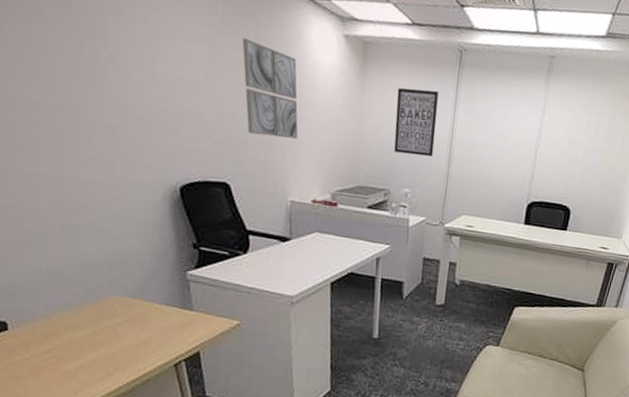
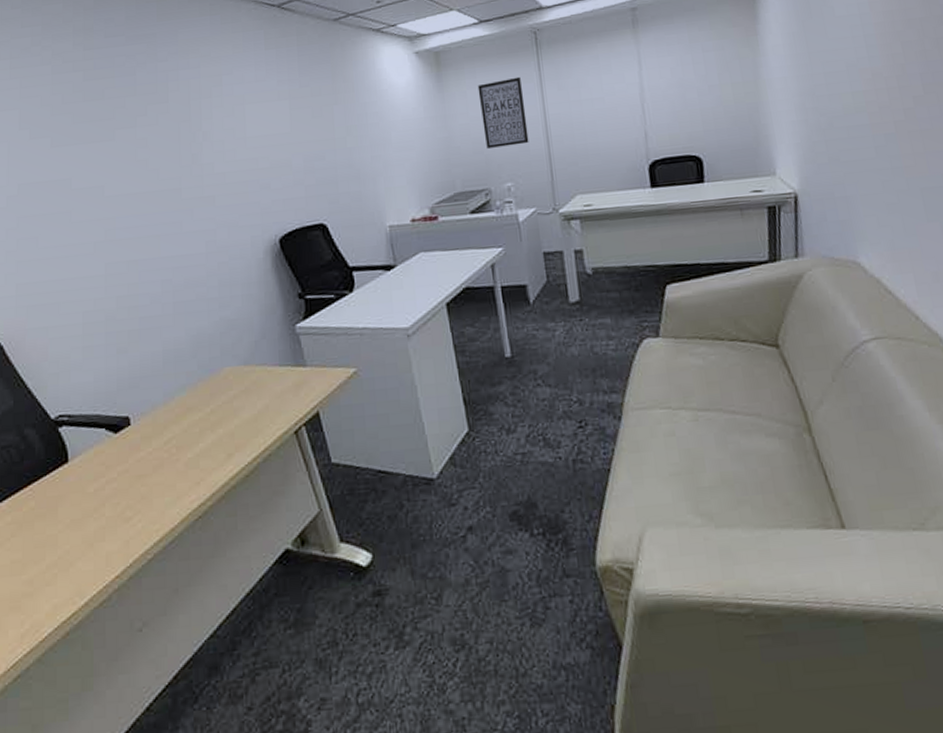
wall art: present [242,38,298,139] -> none [319,82,386,169]

